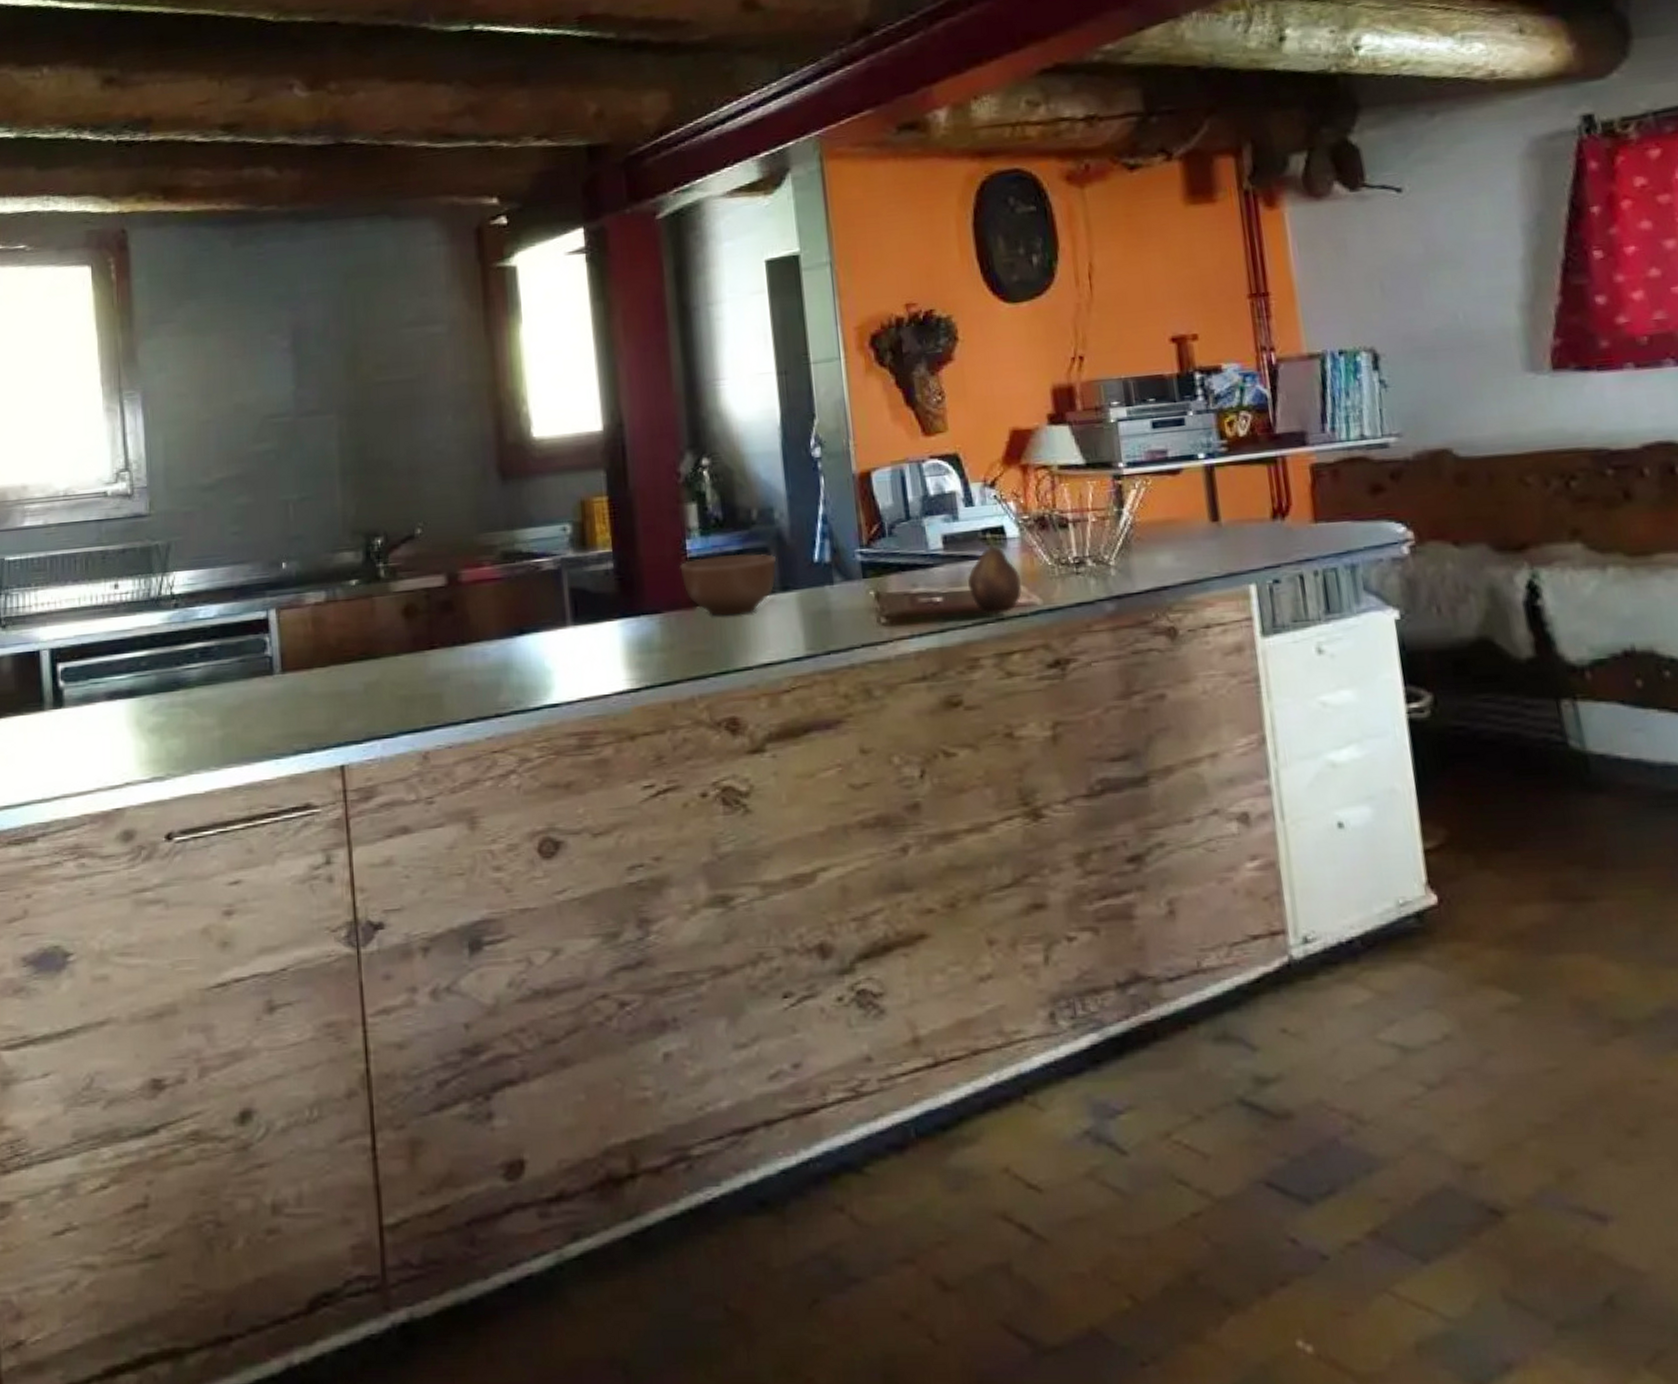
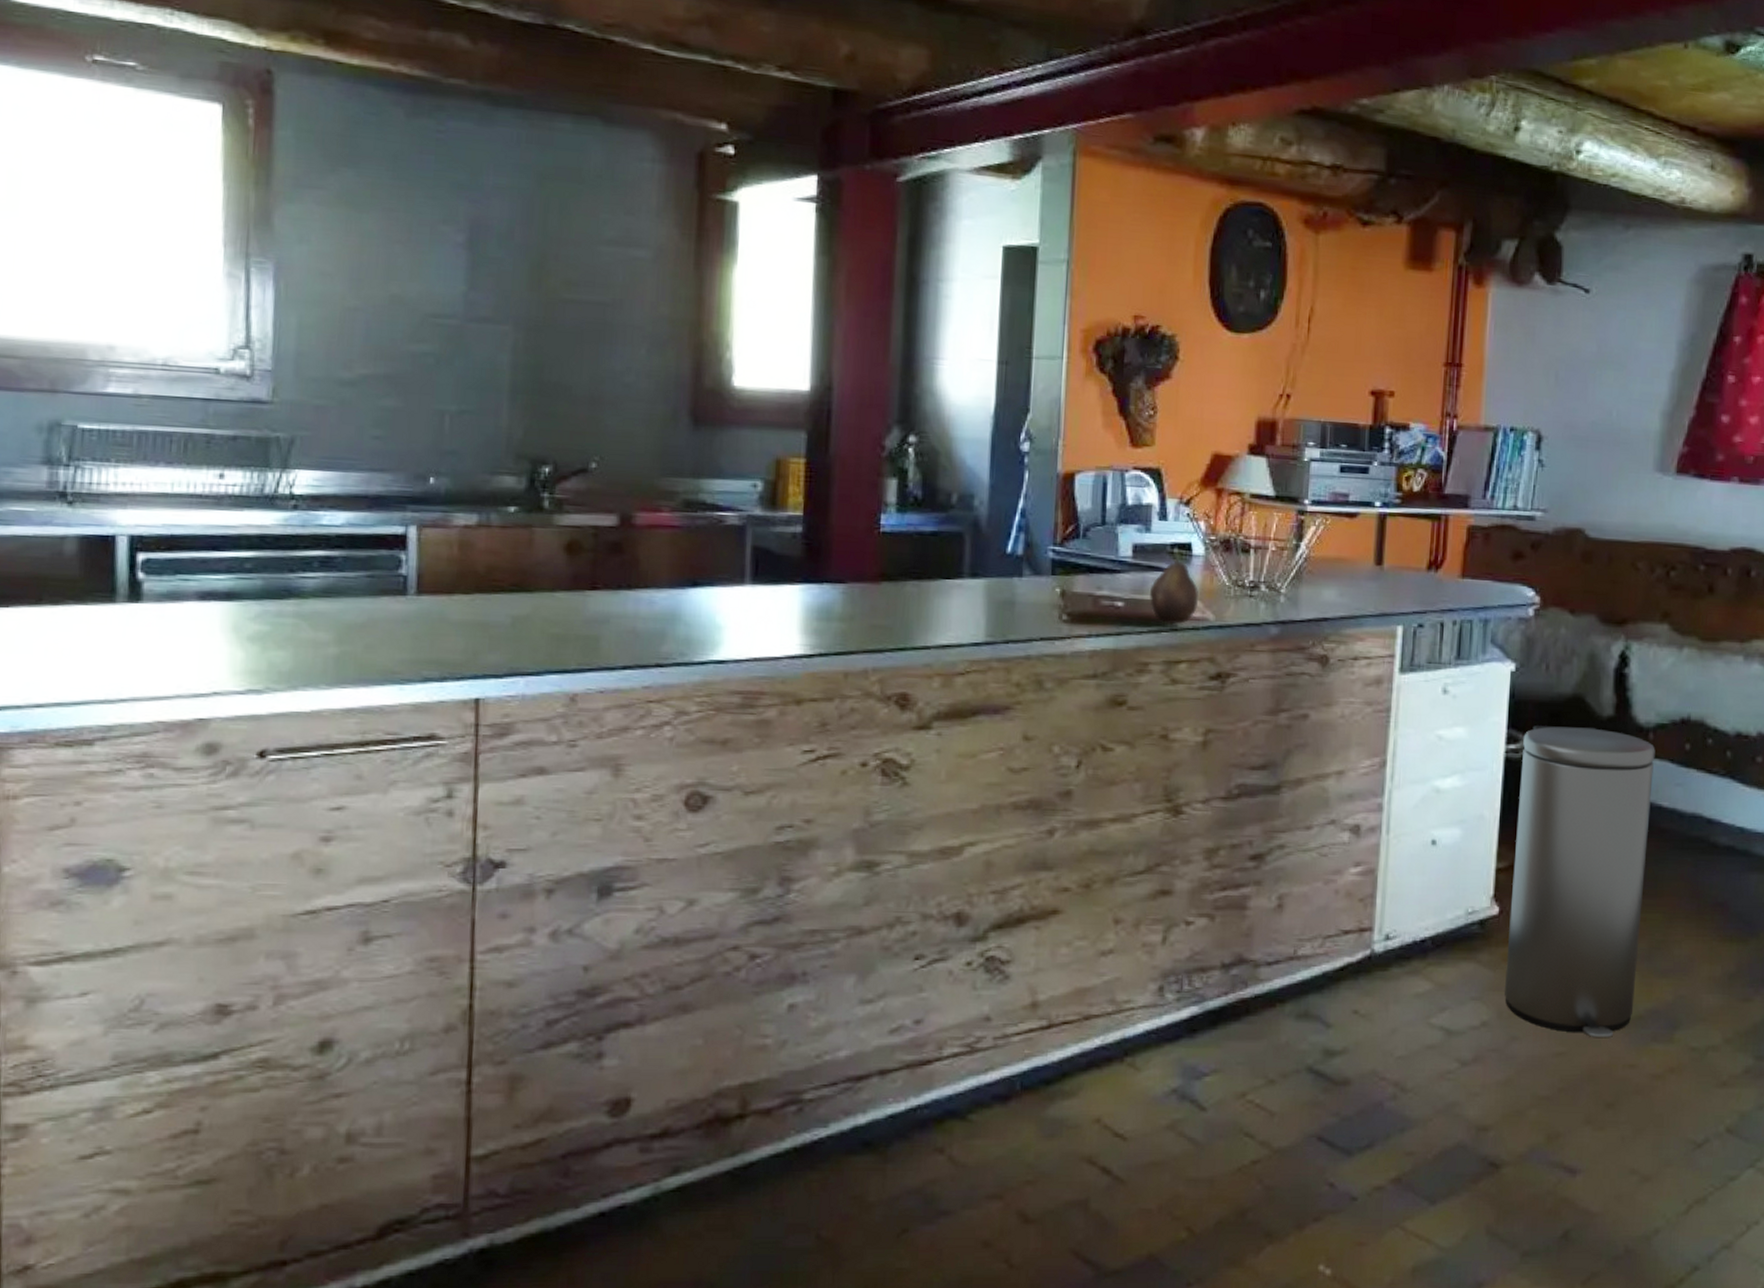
bowl: present [680,553,777,616] -> none [871,534,970,595]
pedal bin: none [1426,673,1639,1049] -> present [1505,726,1656,1039]

